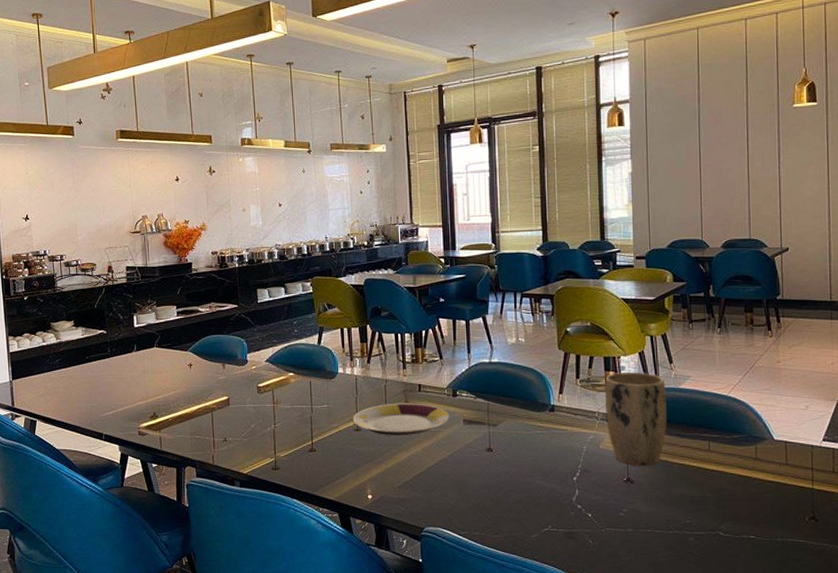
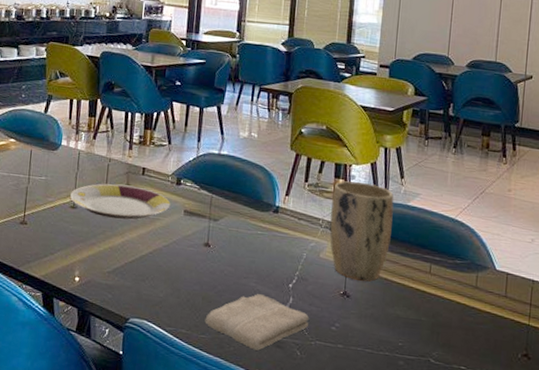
washcloth: none [496,490,596,543] -> present [205,294,309,351]

